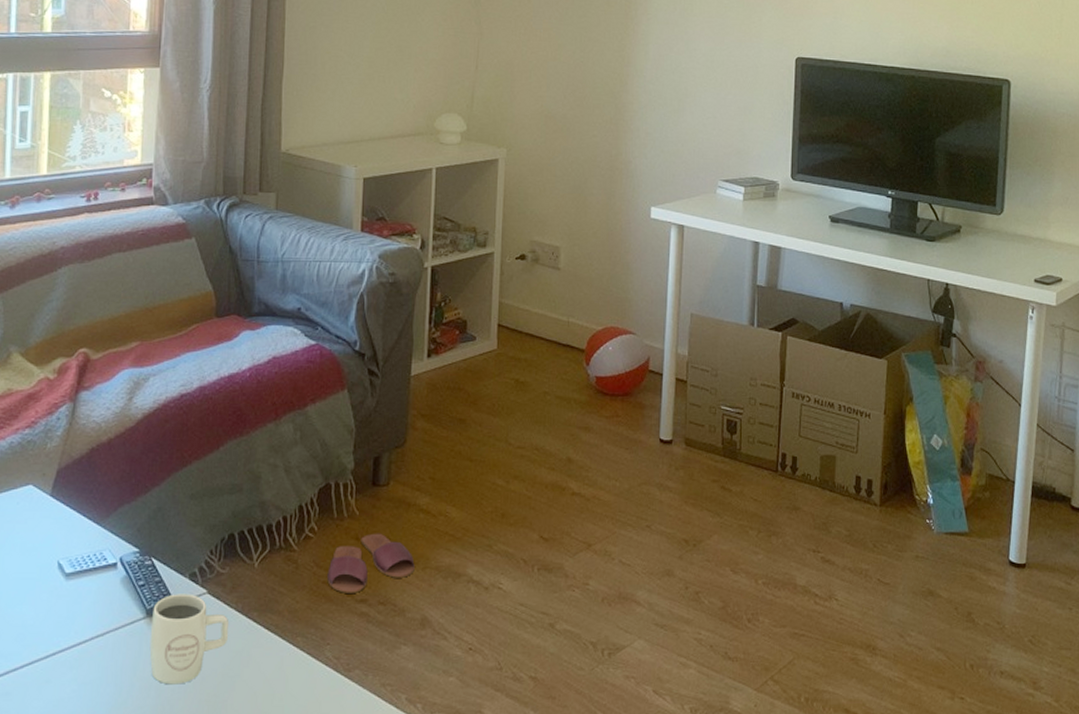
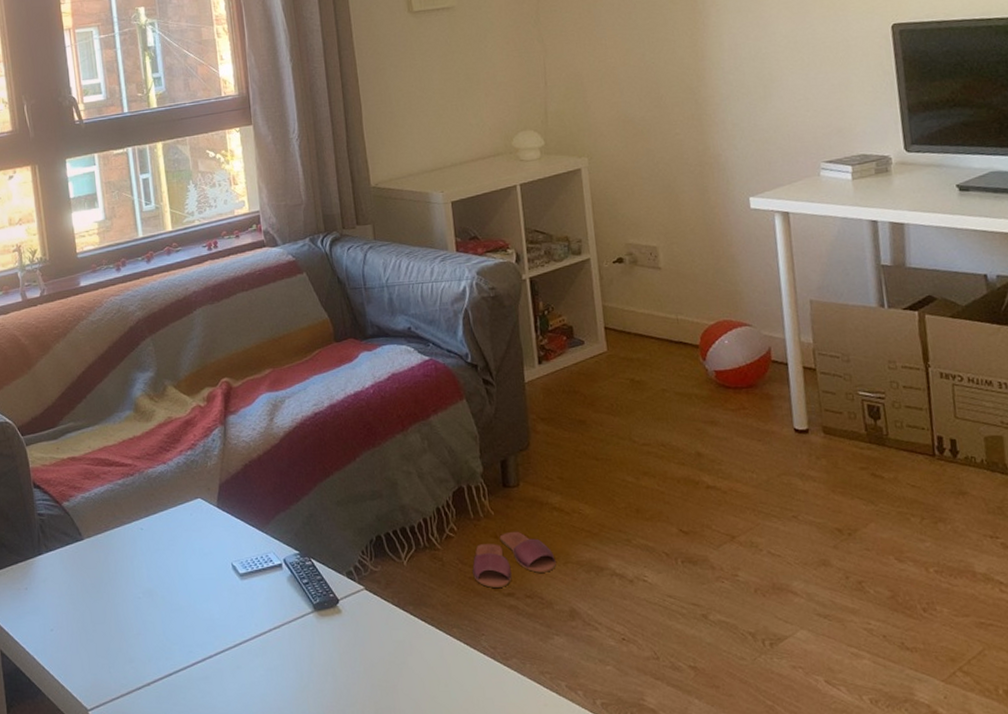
mug: present [149,593,230,685] -> none [319,590,390,671]

